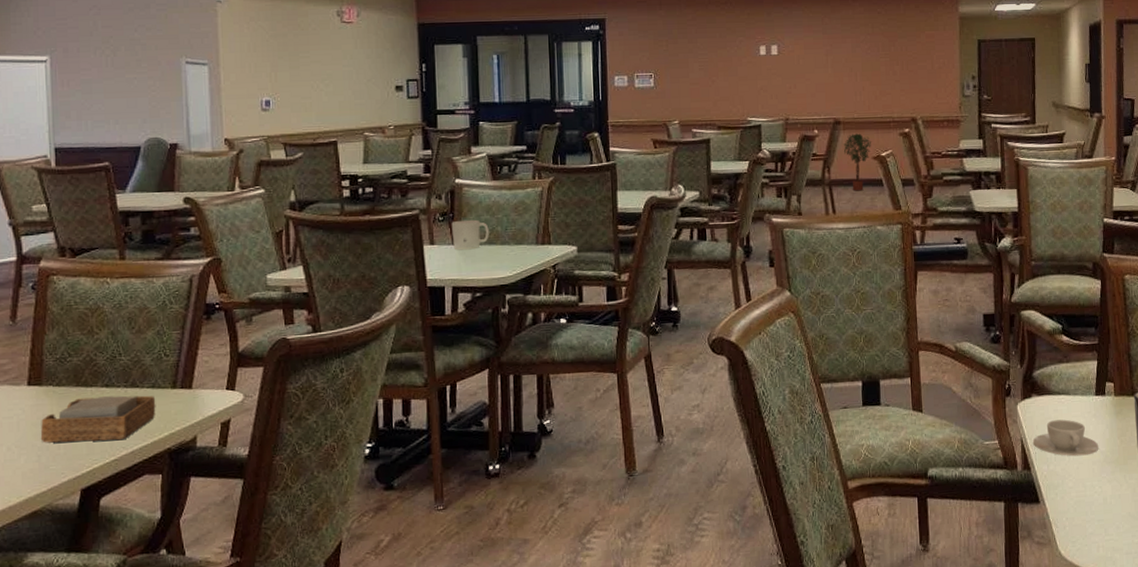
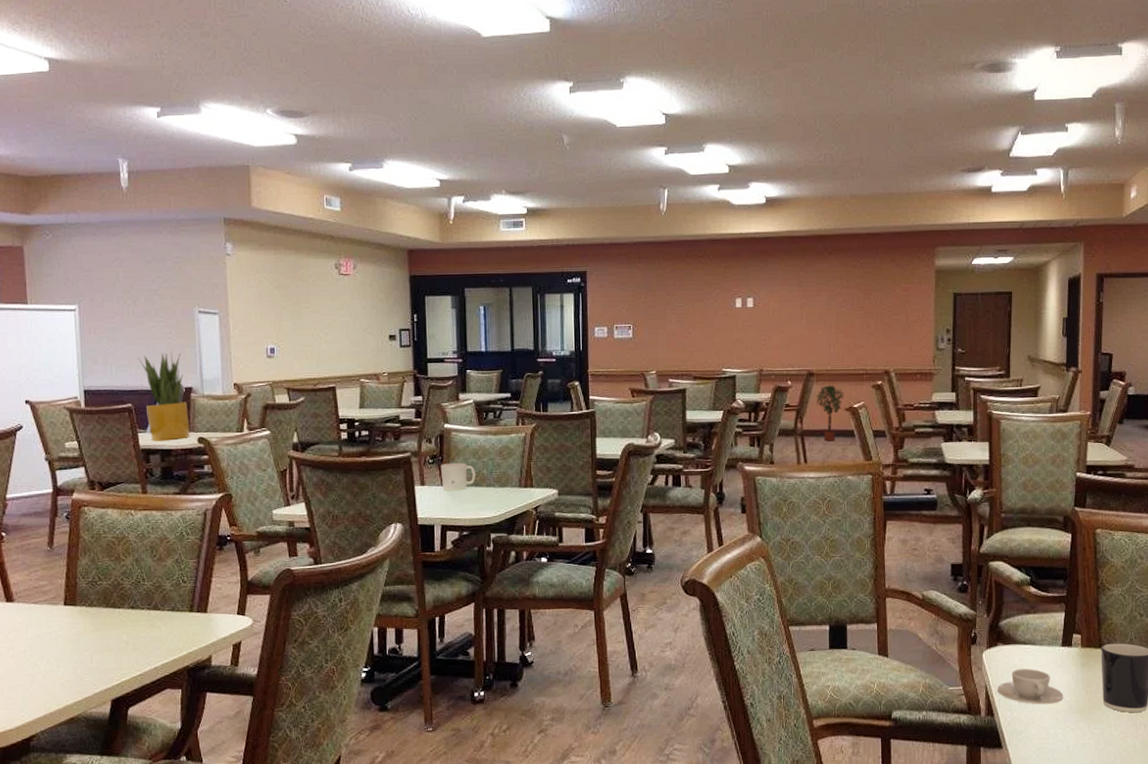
napkin holder: present [40,395,156,443] -> none [75,617,176,658]
planter: none [117,104,174,203] -> present [138,350,190,441]

